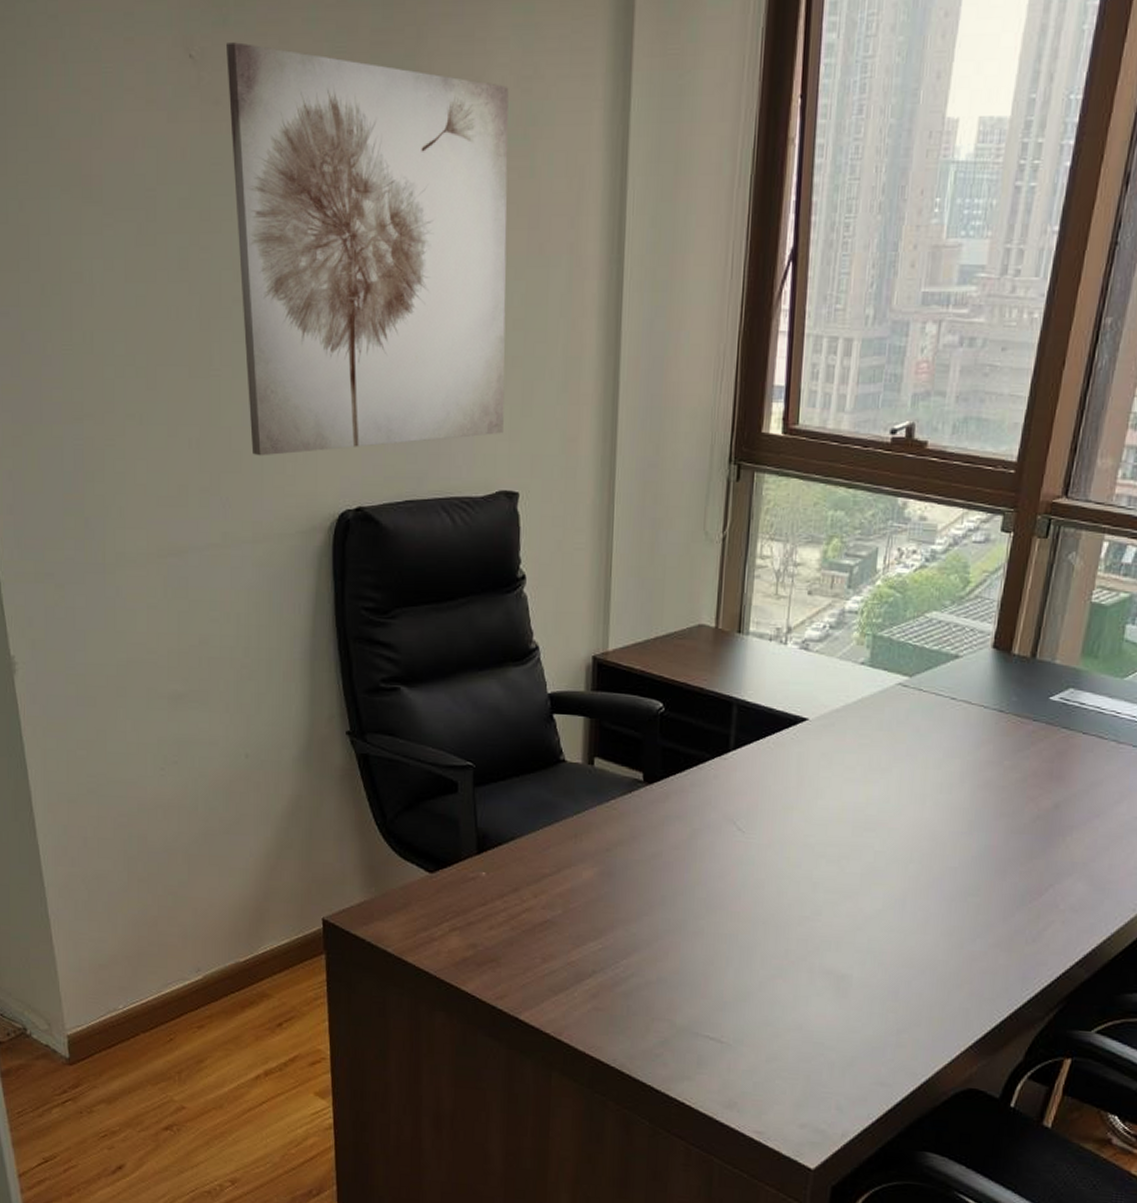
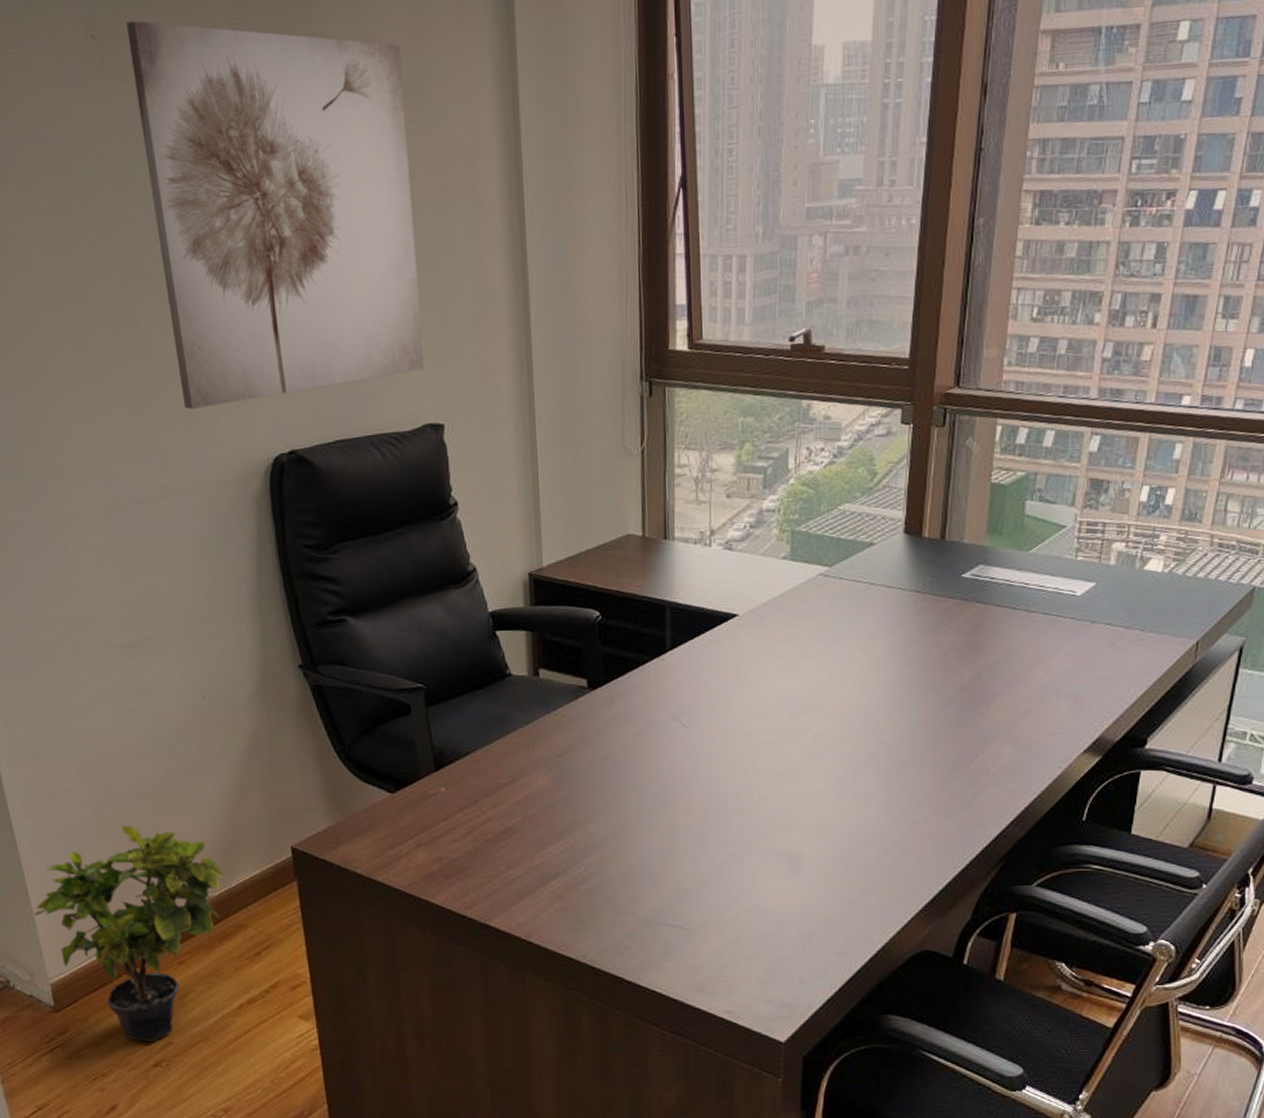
potted plant: none [57,881,251,1104] -> present [34,825,224,1042]

